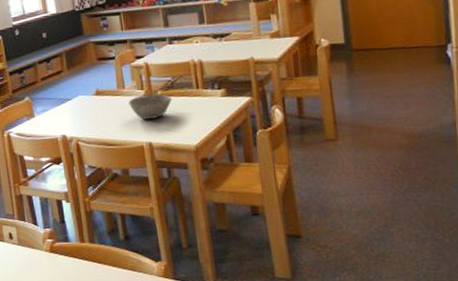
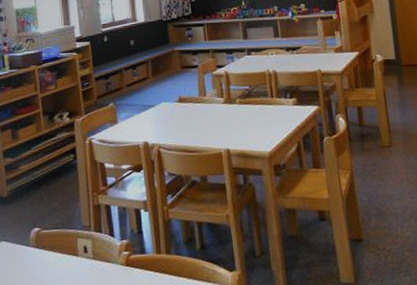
bowl: present [129,93,172,120] -> none [209,101,249,127]

